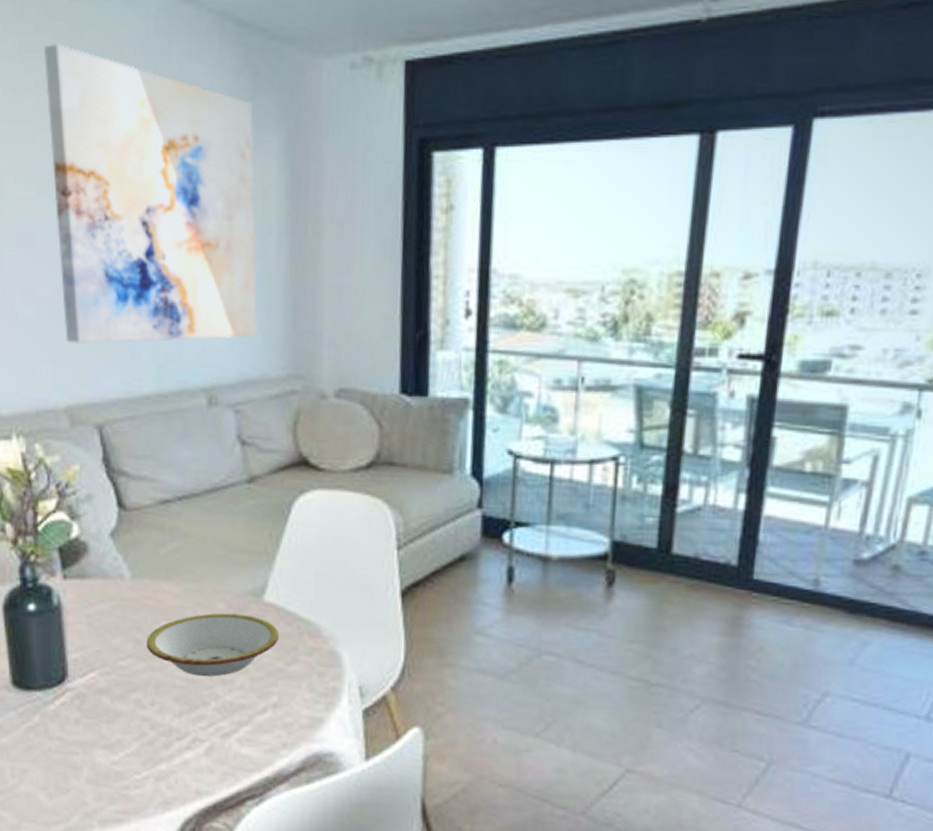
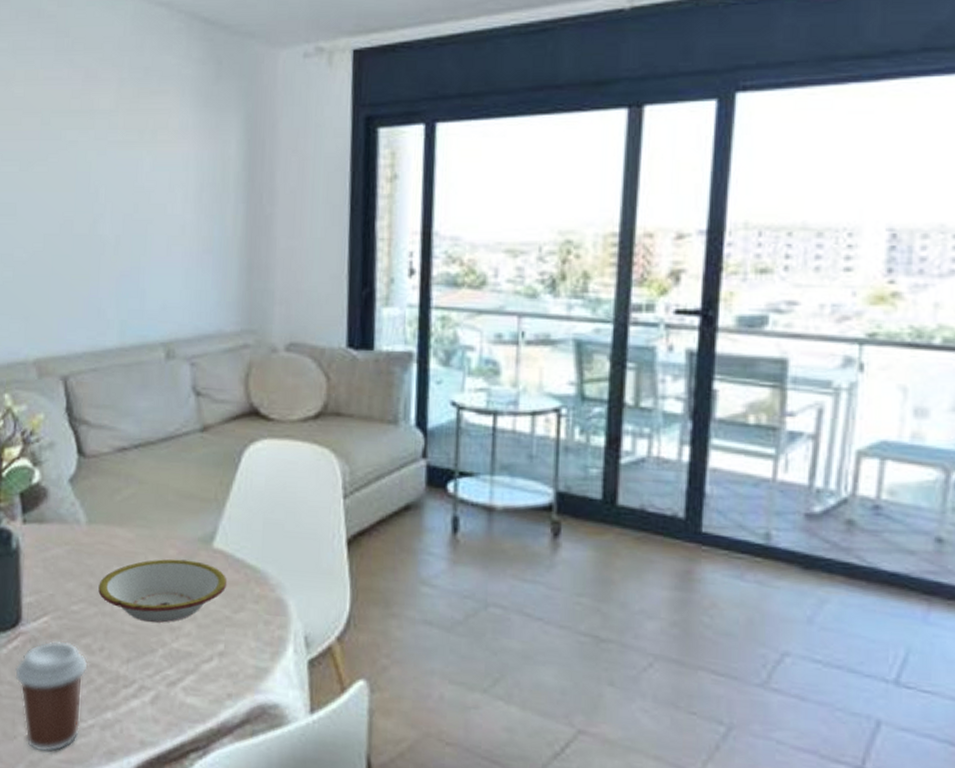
wall art: present [45,44,258,344] -> none [34,42,216,302]
coffee cup: none [63,695,139,804] -> present [14,640,88,753]

